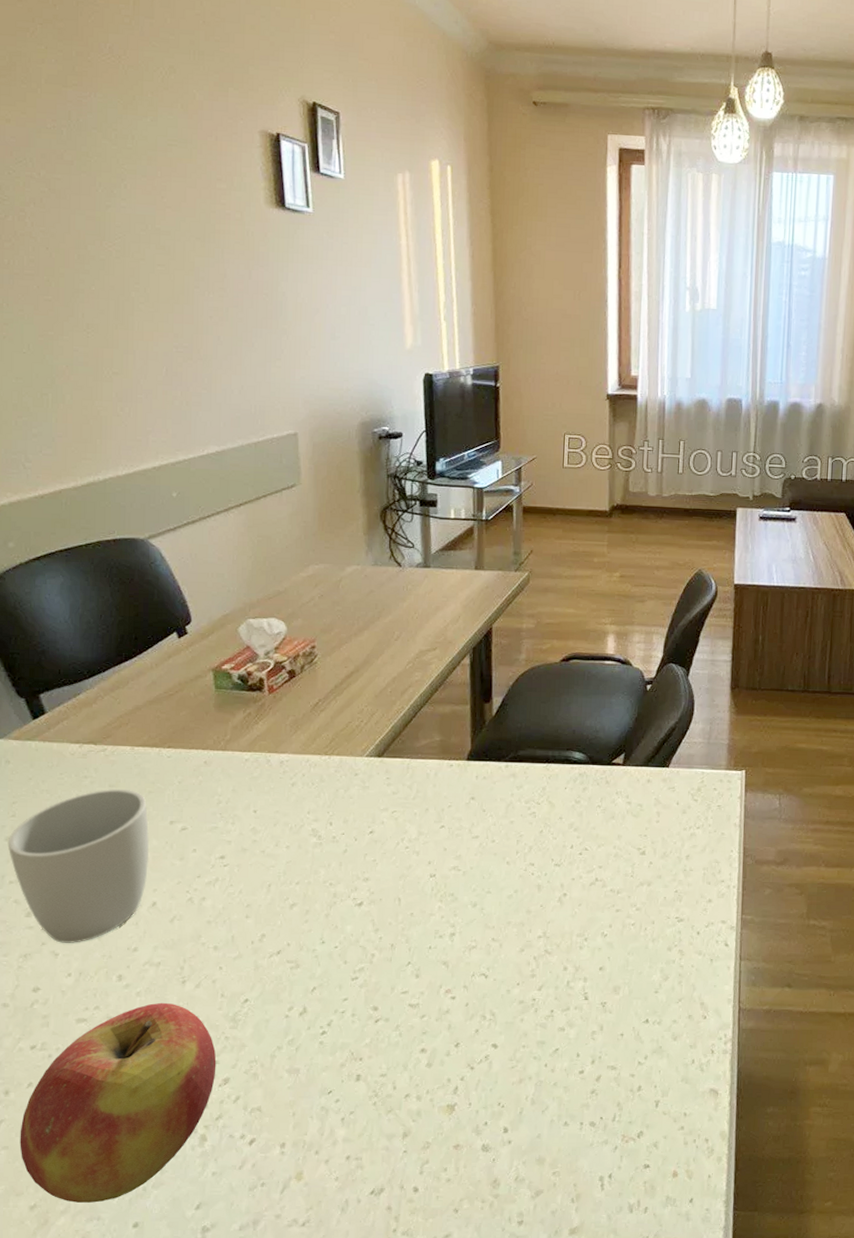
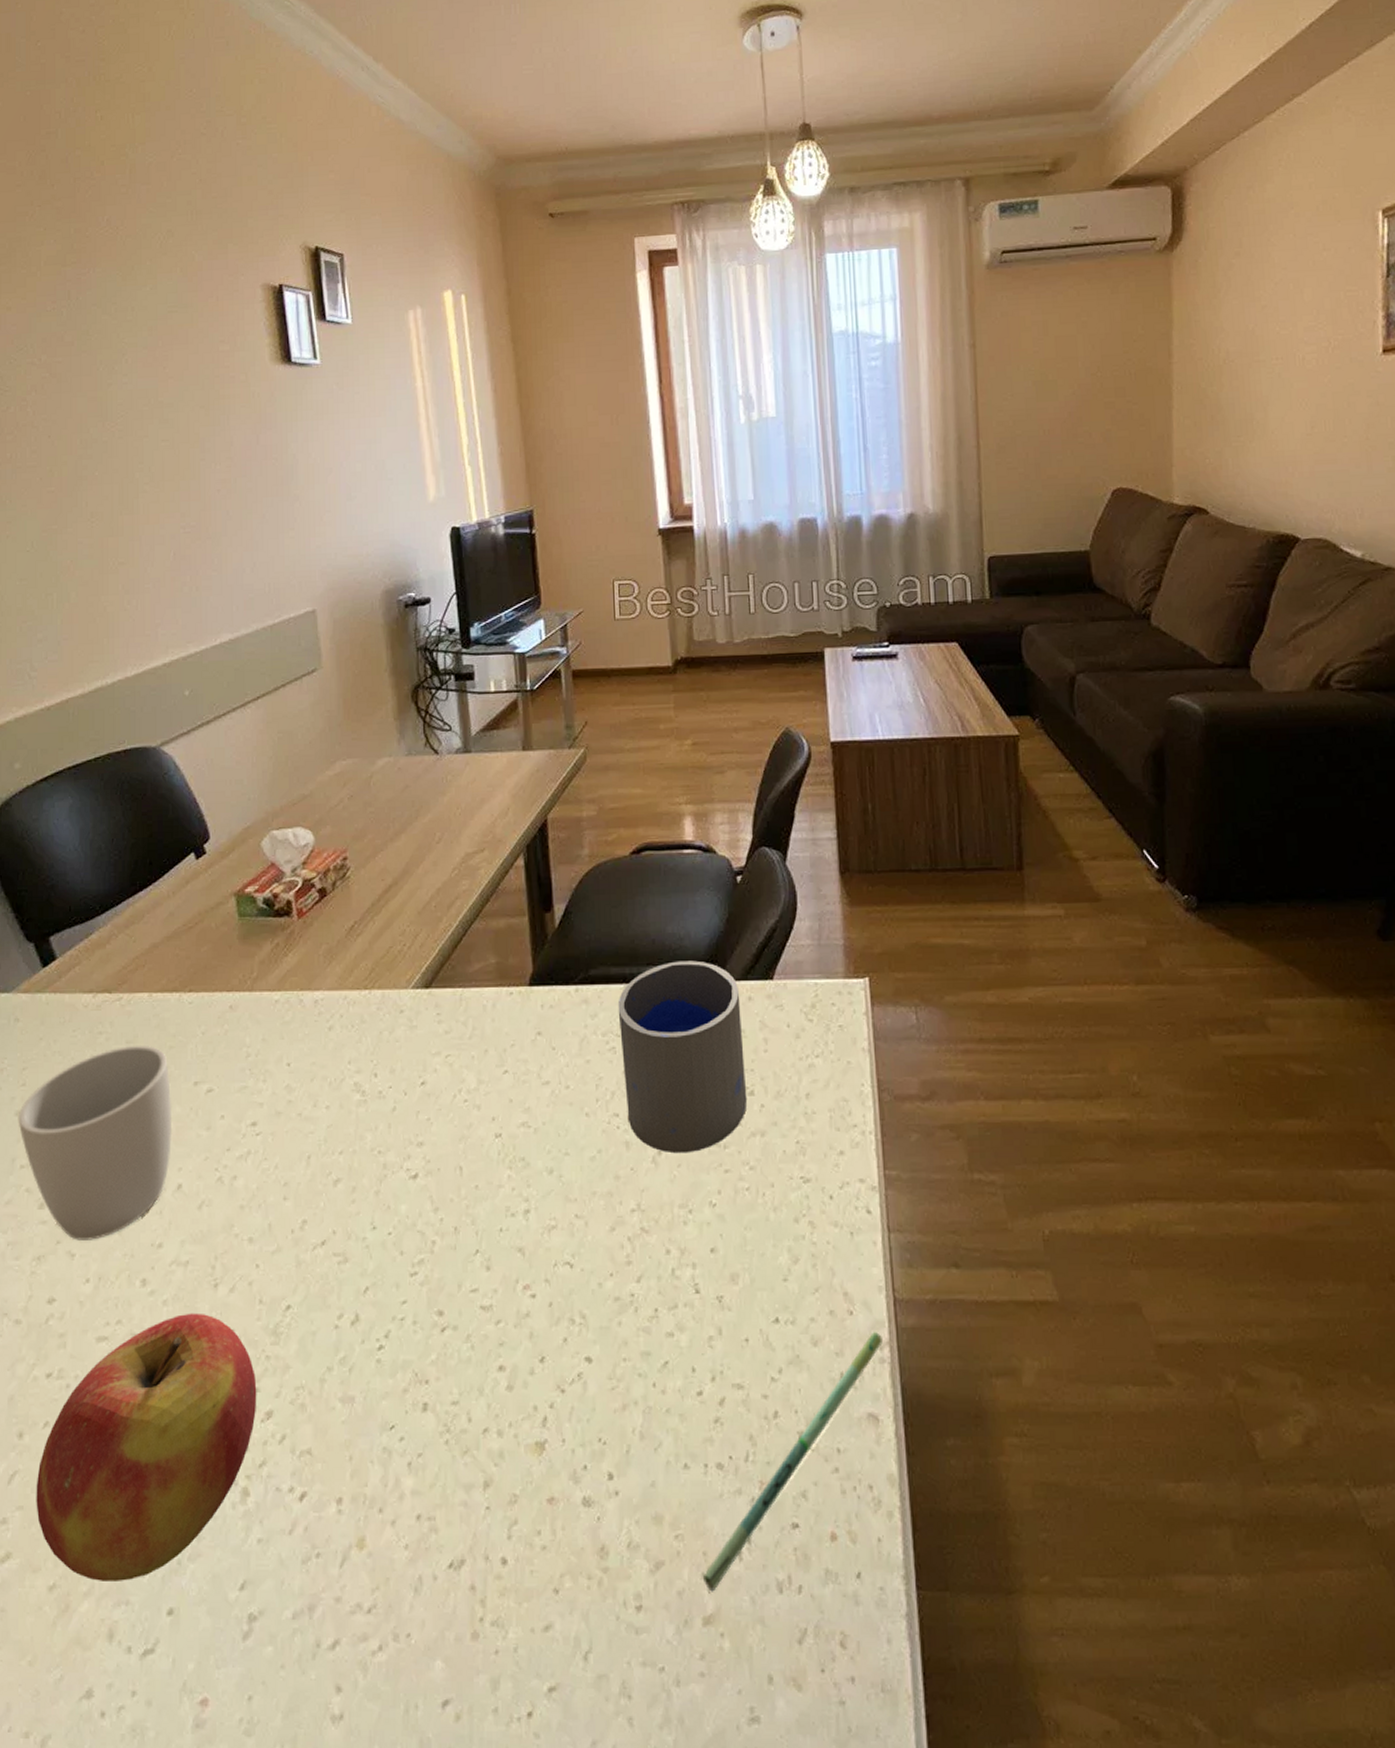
cup: none [540,748,641,896] -> present [617,960,748,1154]
pen: none [573,1031,727,1212] -> present [703,1331,883,1592]

